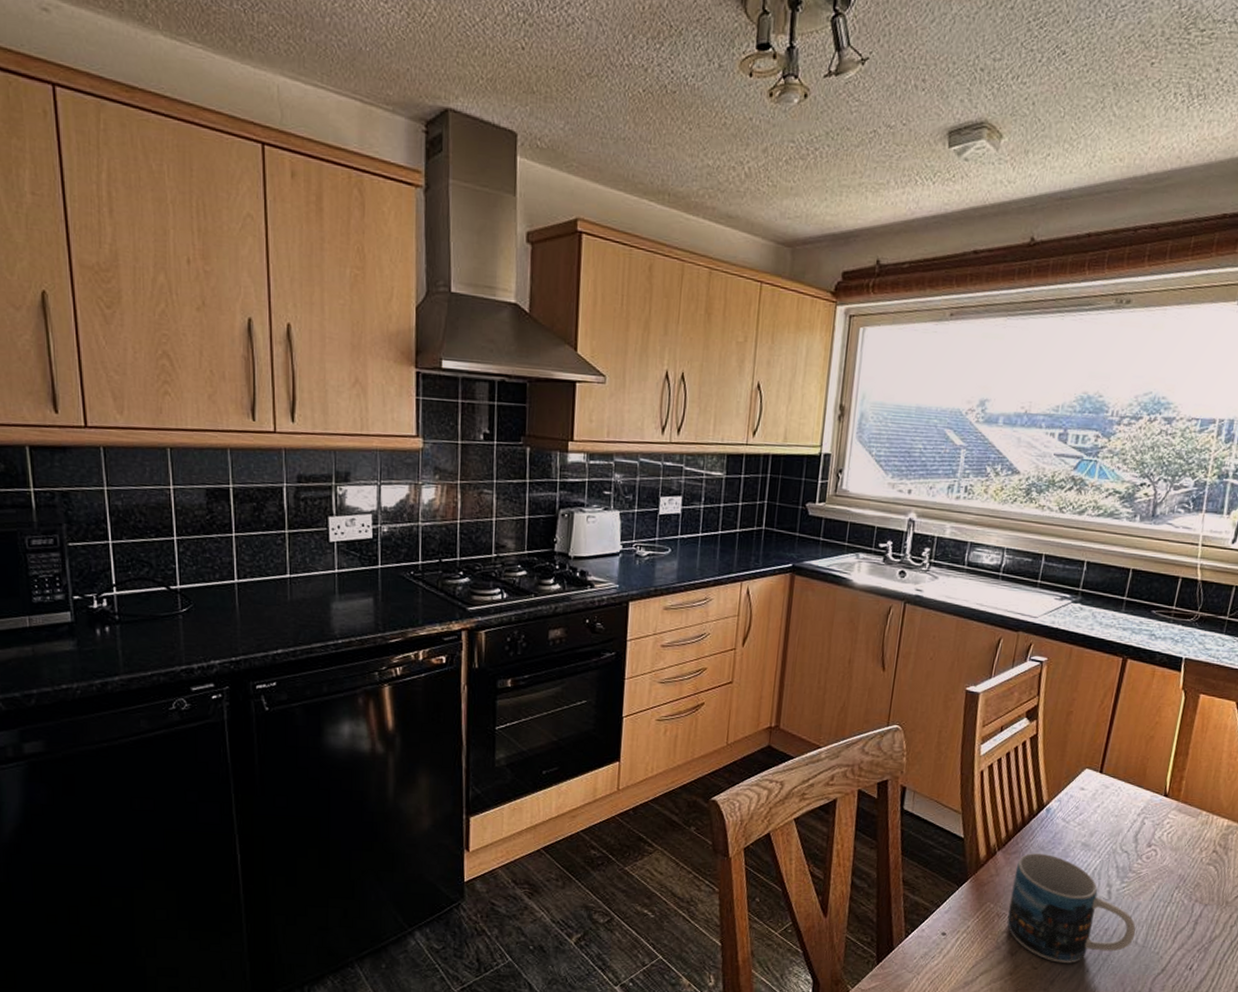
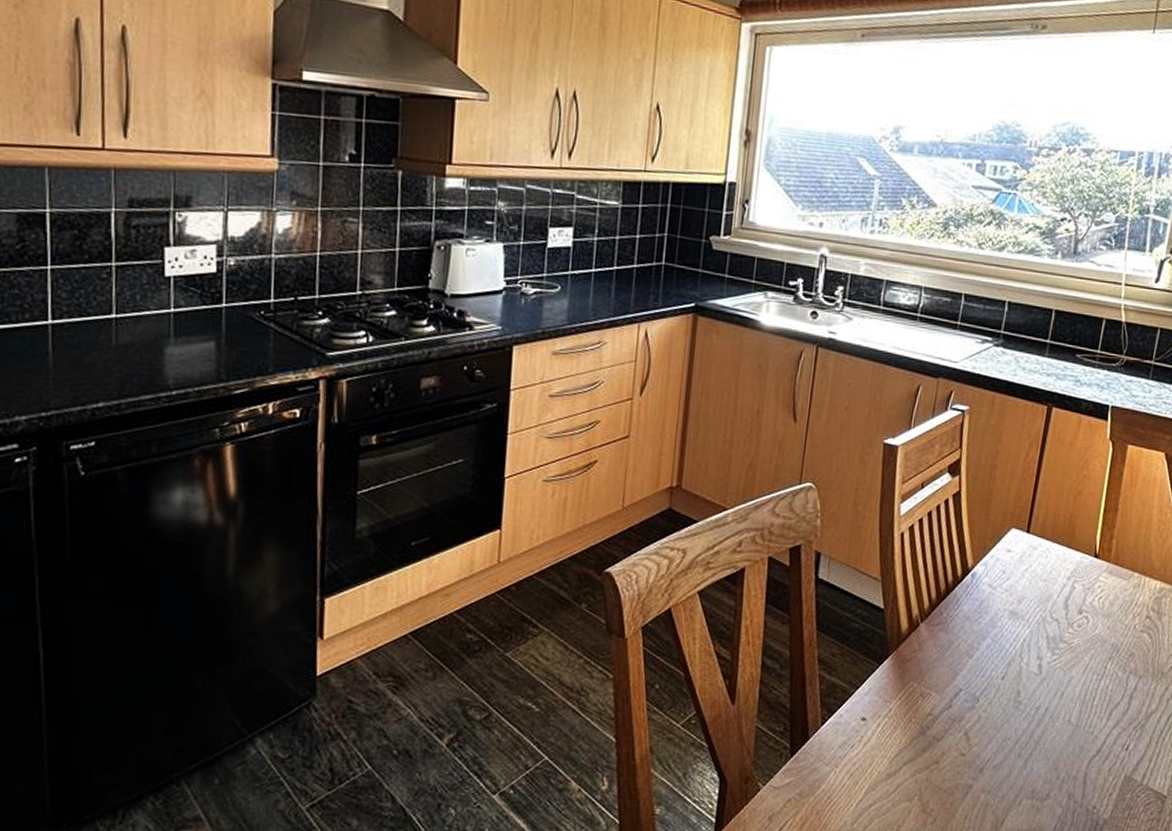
mug: present [1007,853,1136,963] -> none [932,624,1069,748]

